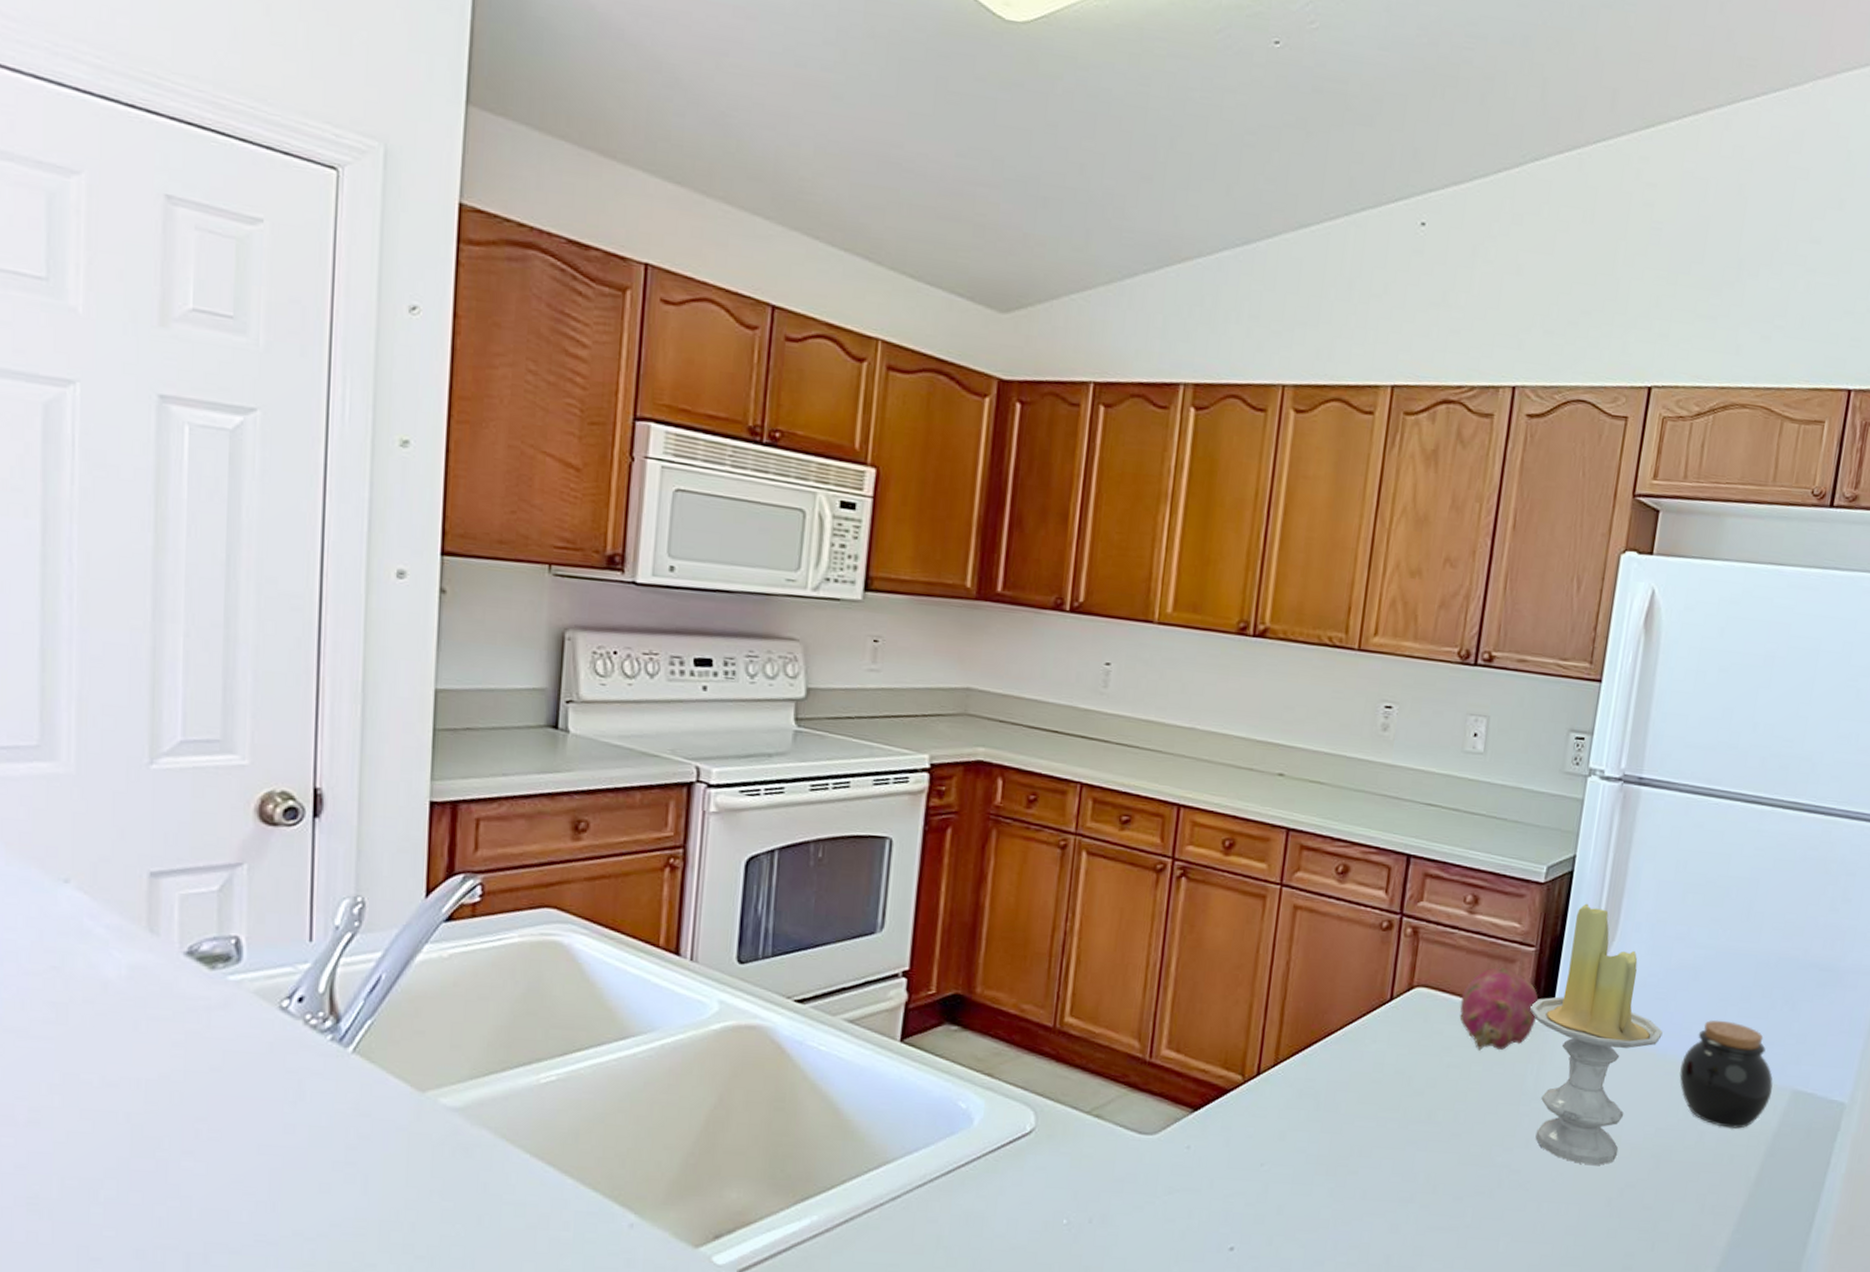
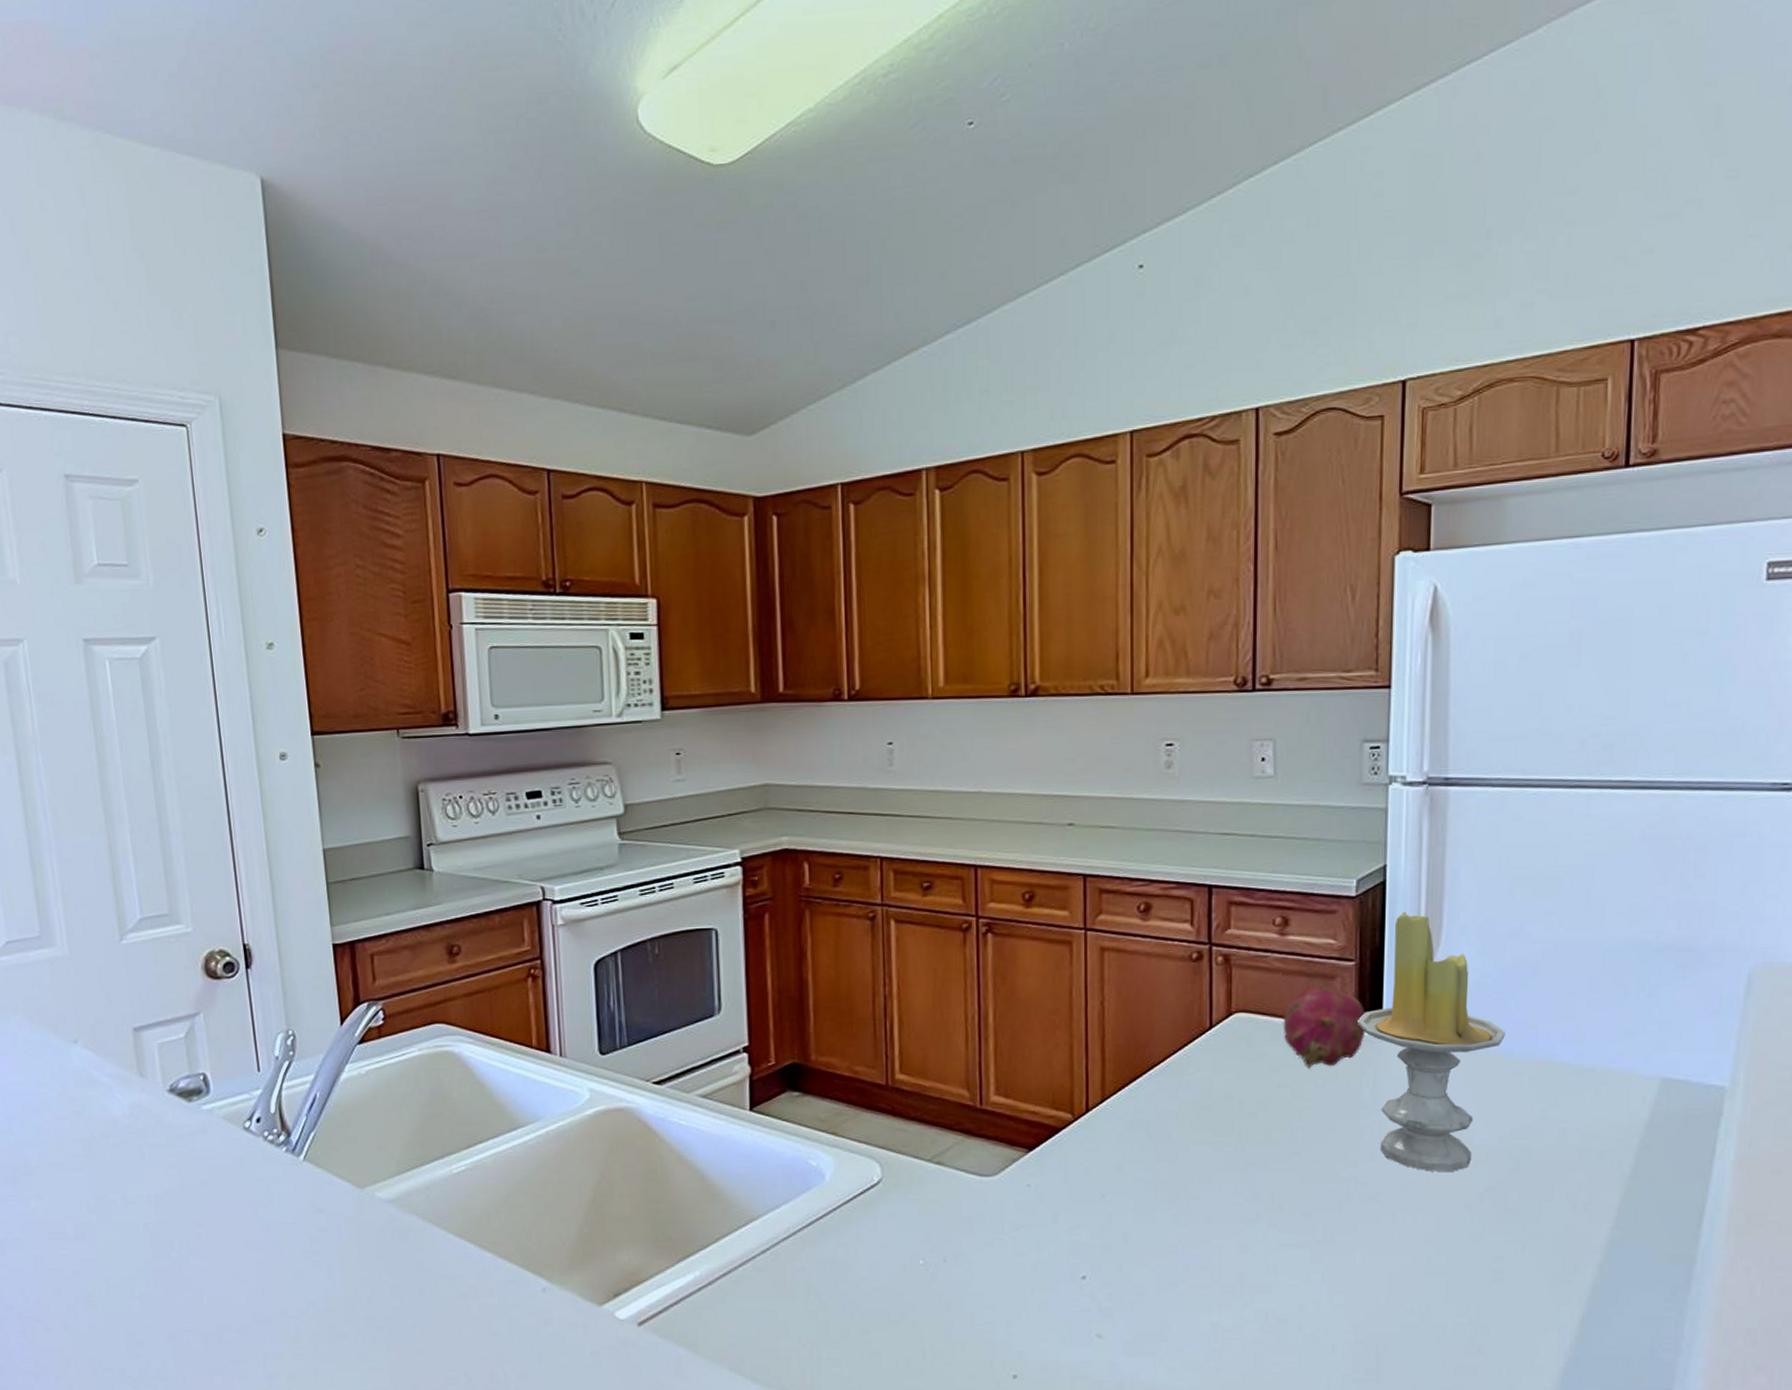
jar: present [1679,1020,1773,1129] -> none [1530,1014,1638,1123]

